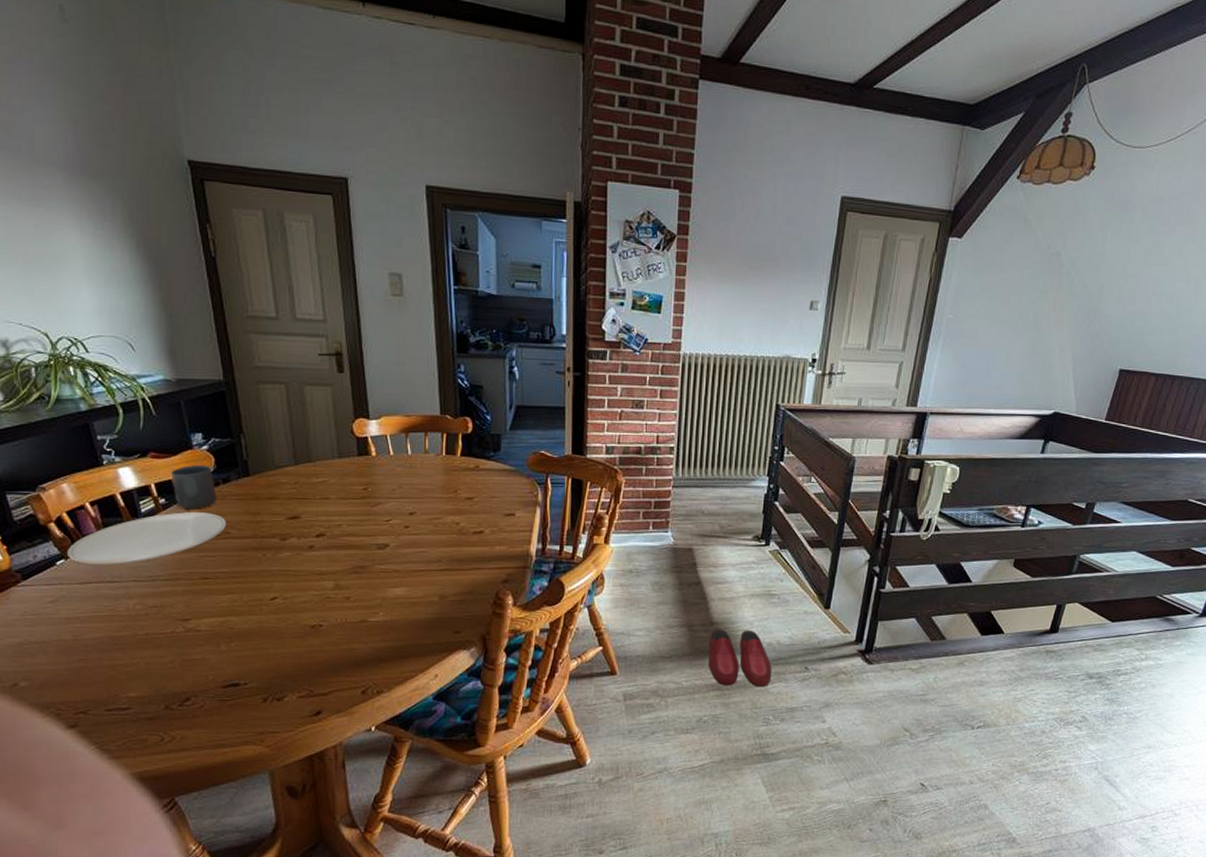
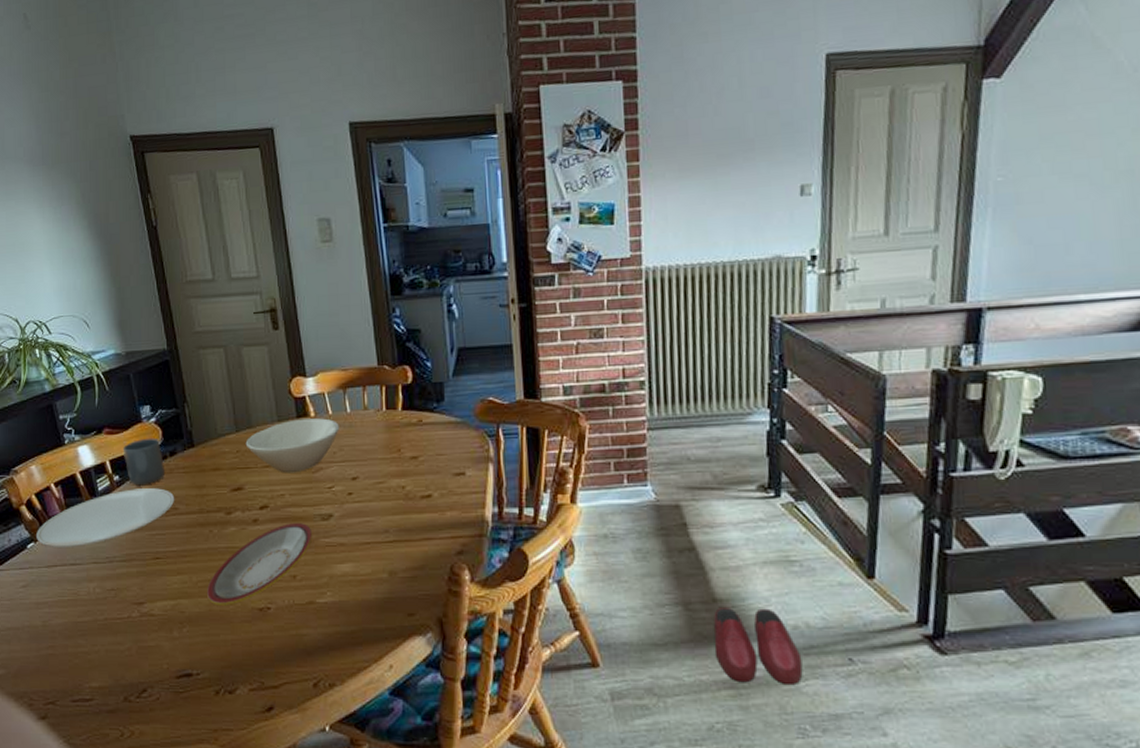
plate: none [258,551,368,623] -> present [207,523,313,606]
bowl: none [304,457,400,506] -> present [245,418,340,474]

